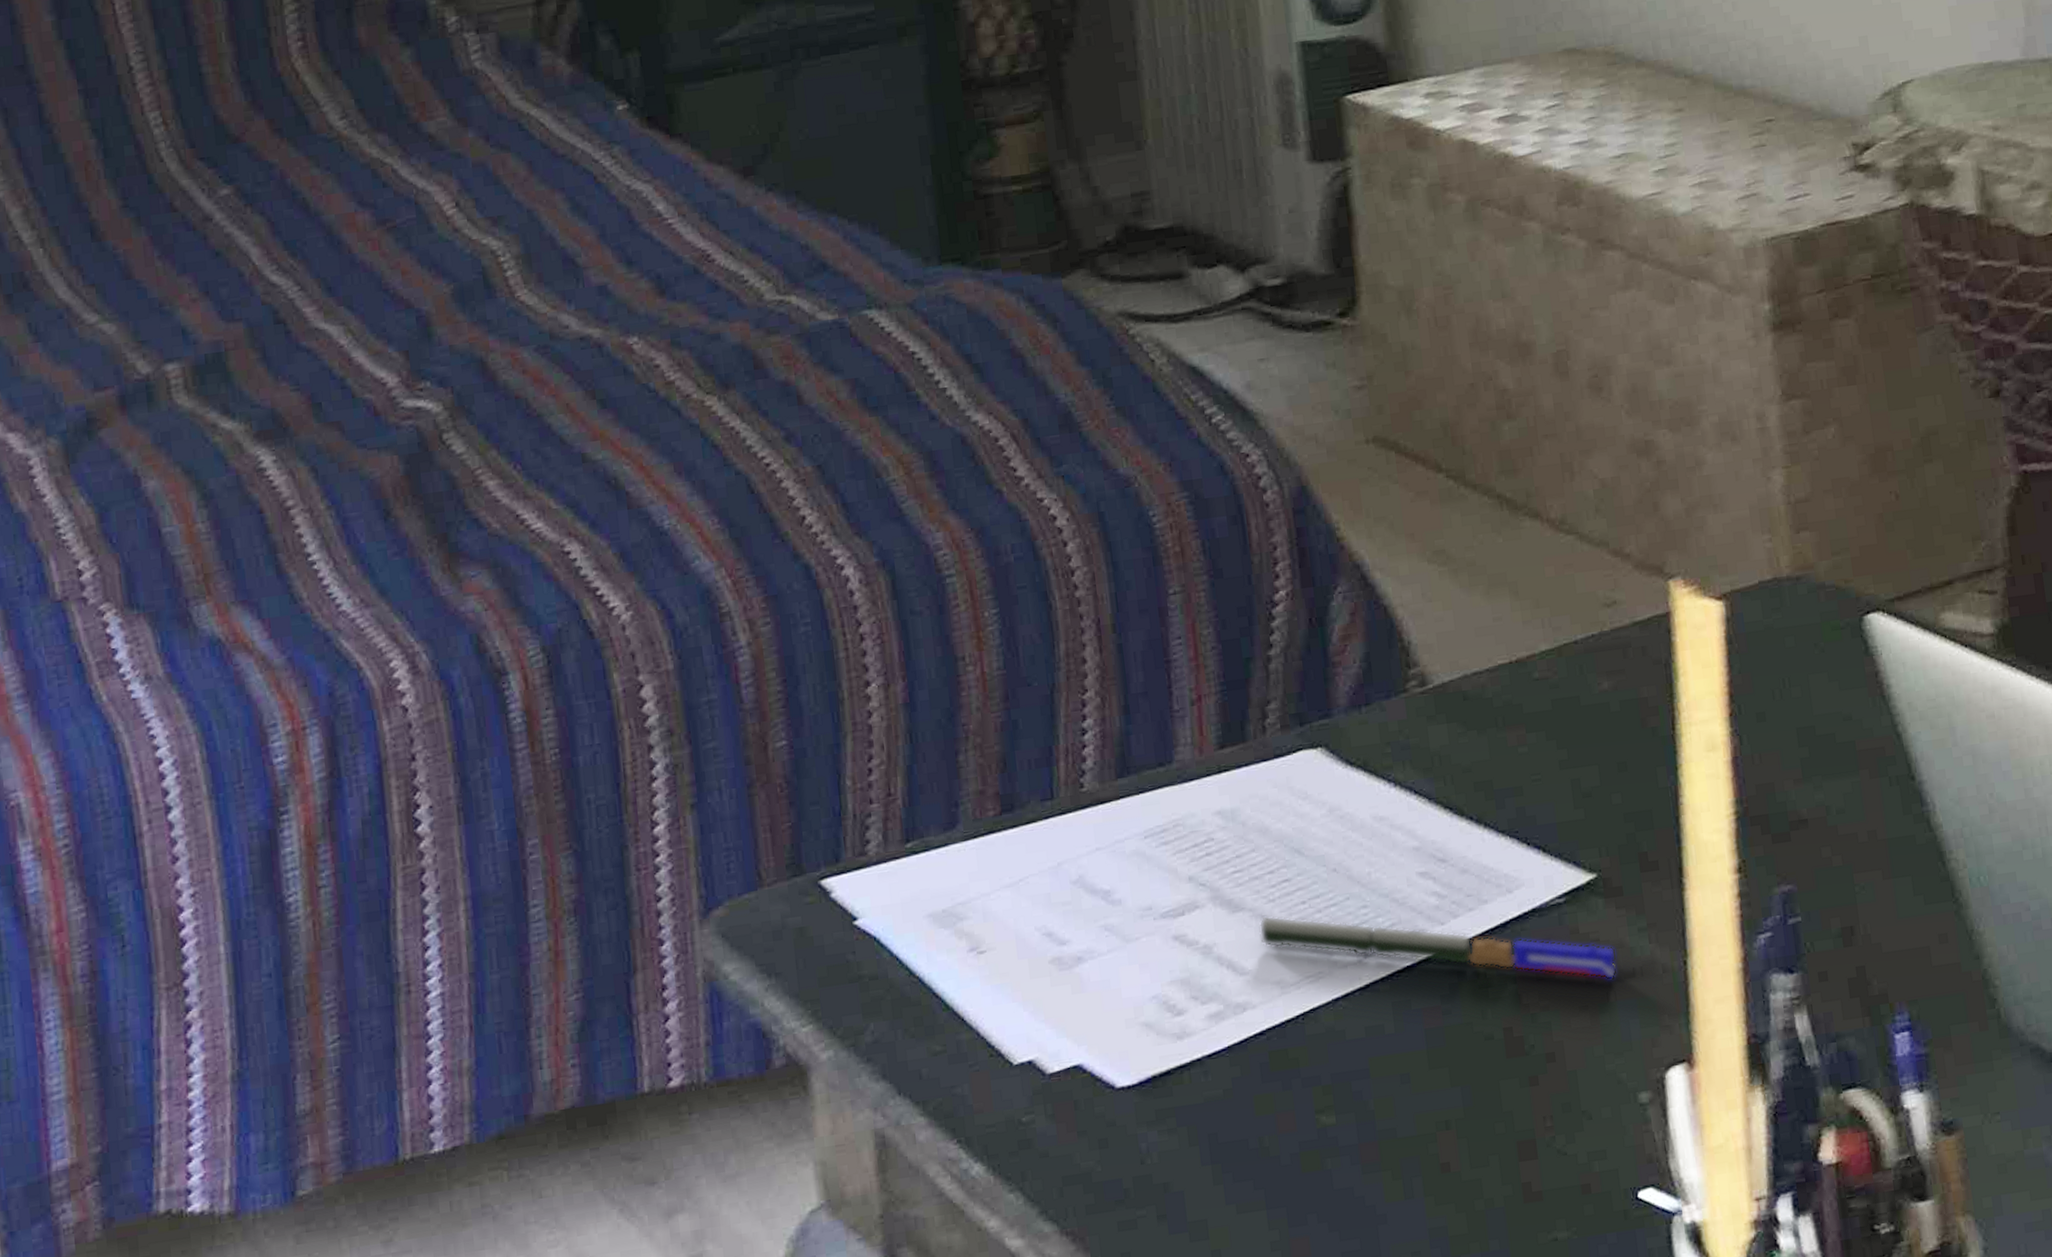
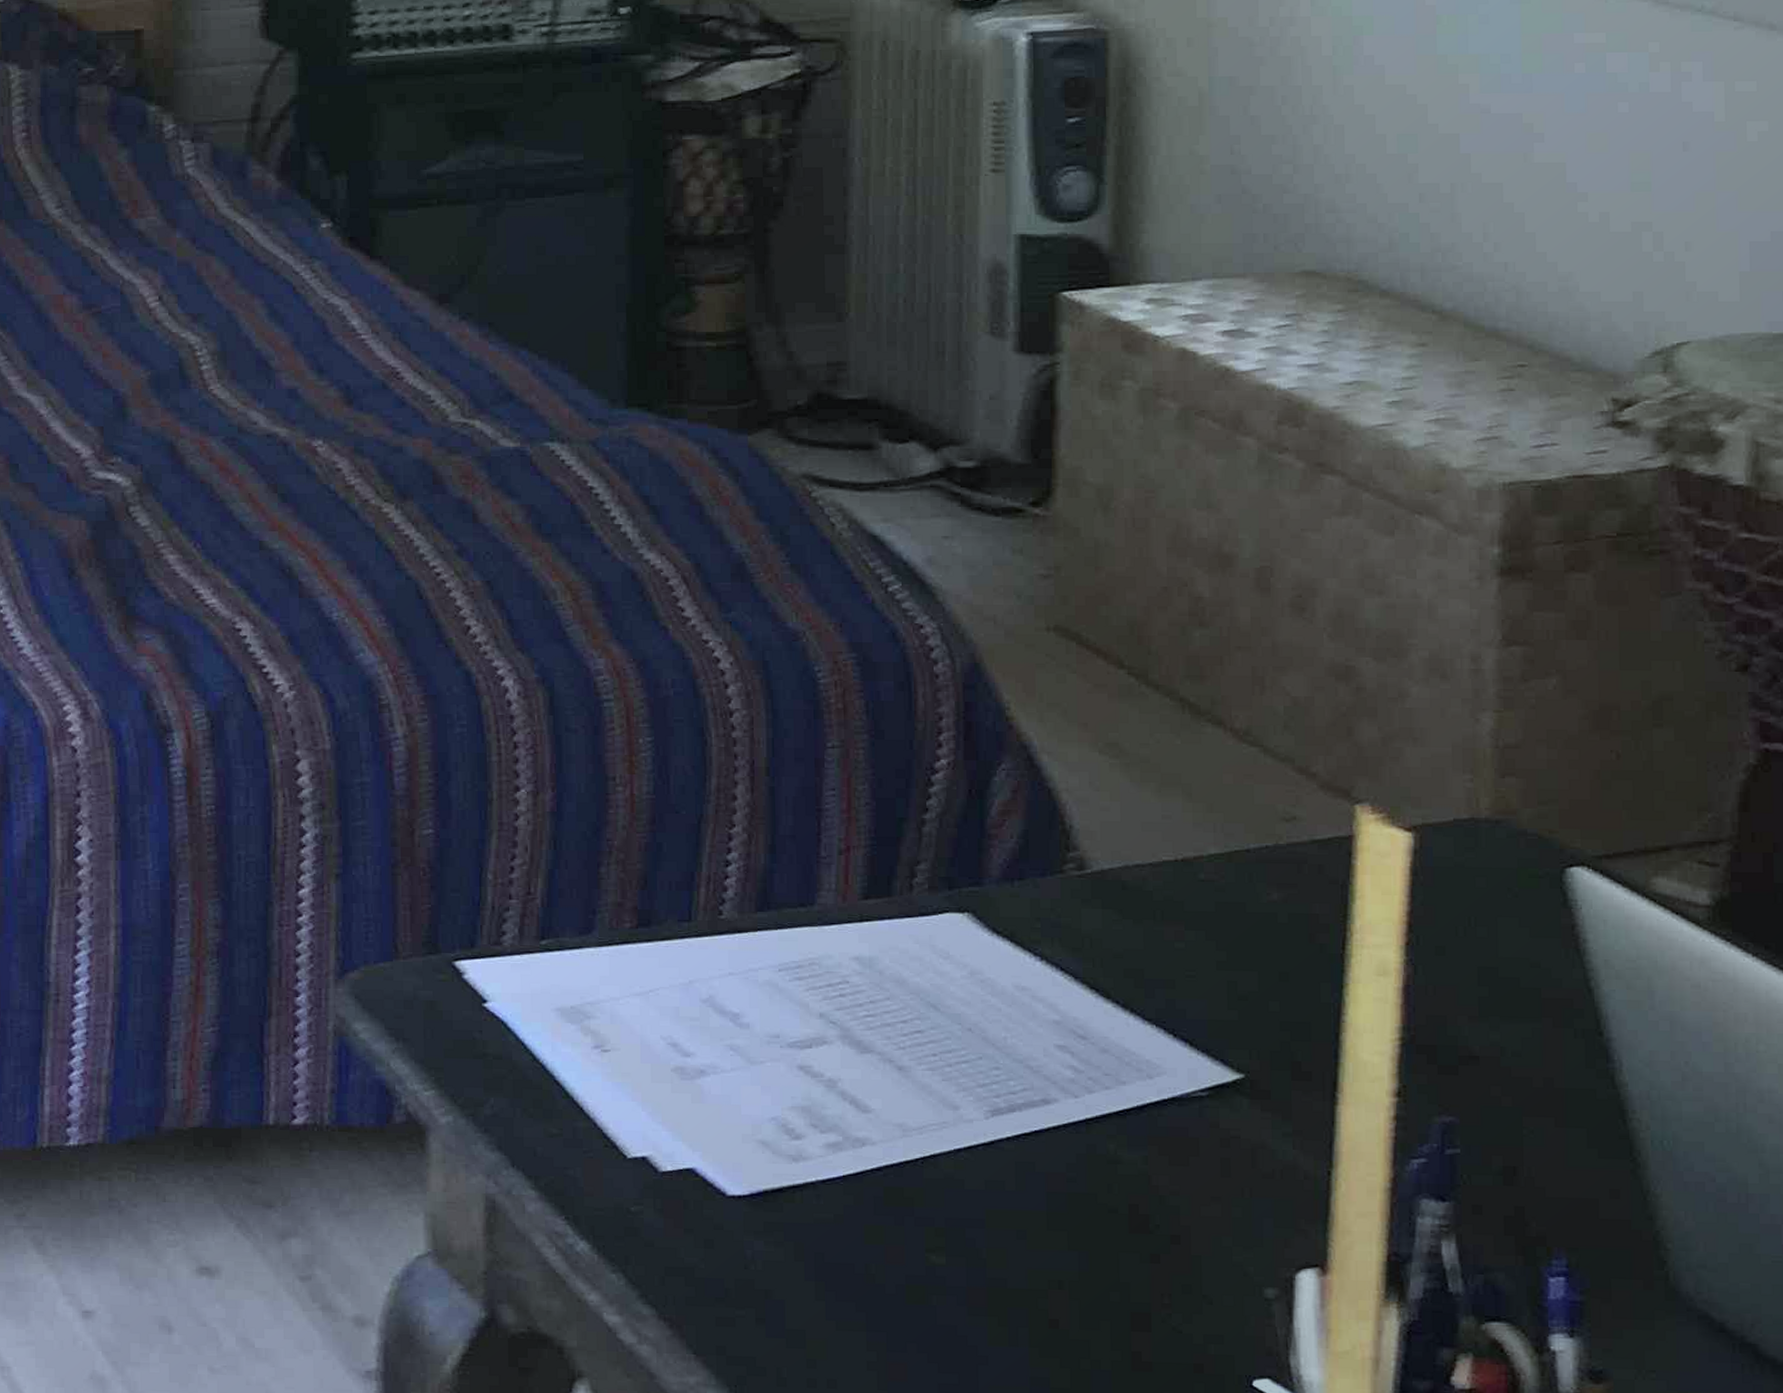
pen: present [1259,915,1617,980] -> none [886,1062,1256,1177]

